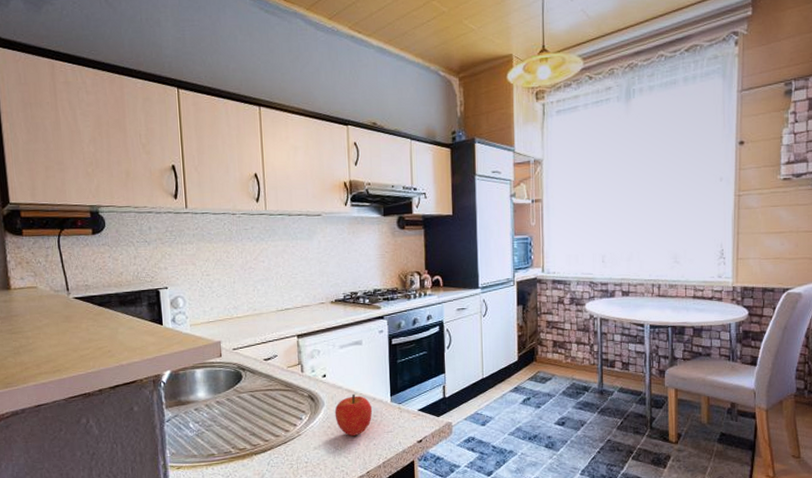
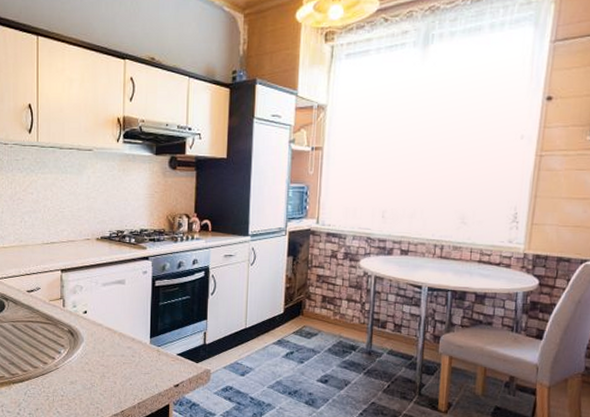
fruit: present [334,393,373,437] -> none [93,332,131,375]

